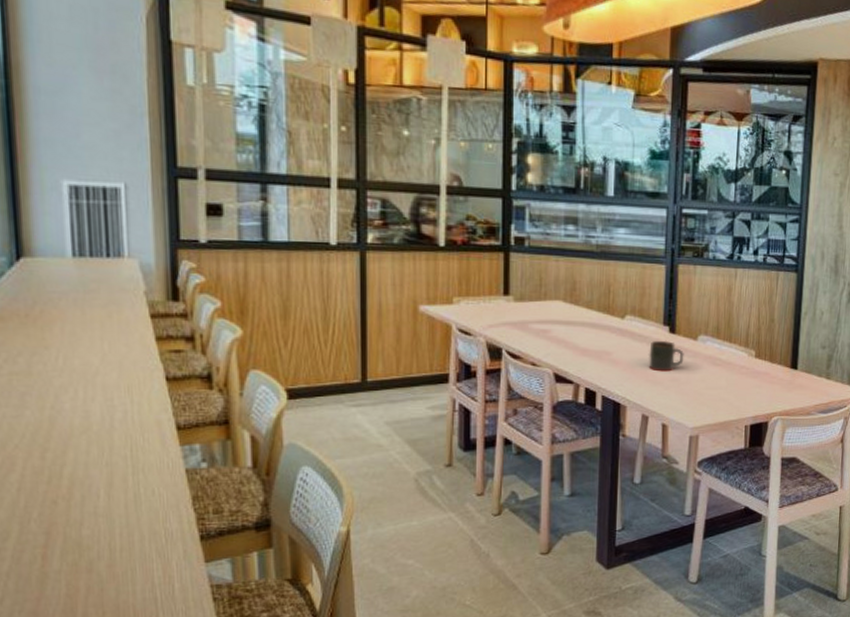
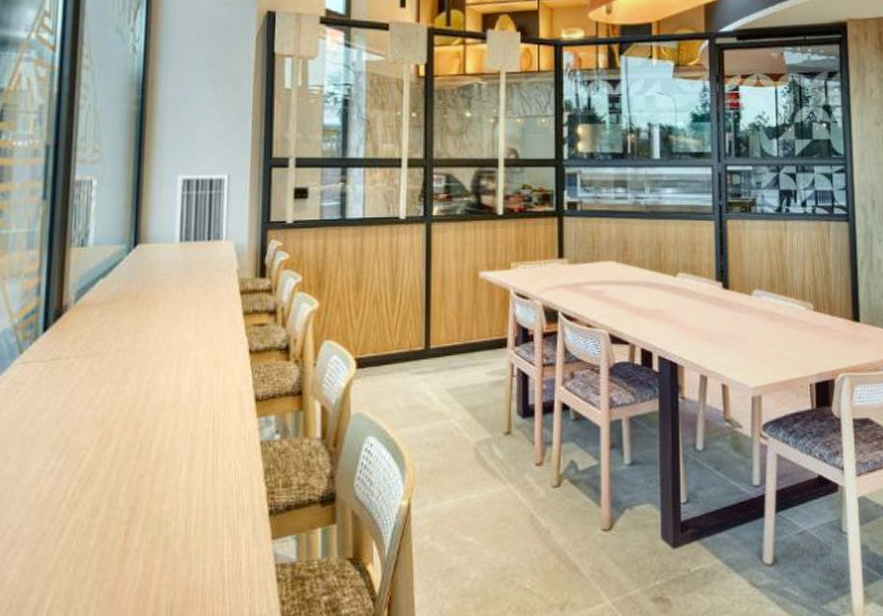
mug: present [648,340,684,372] -> none [702,296,740,329]

